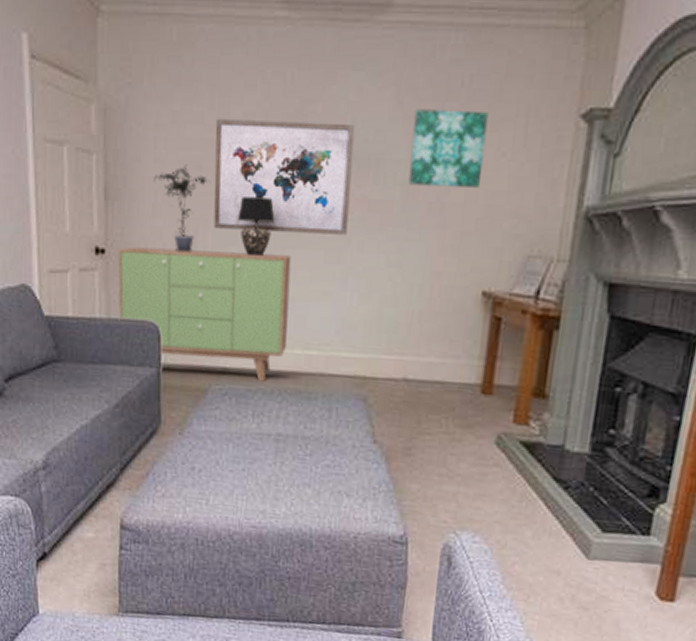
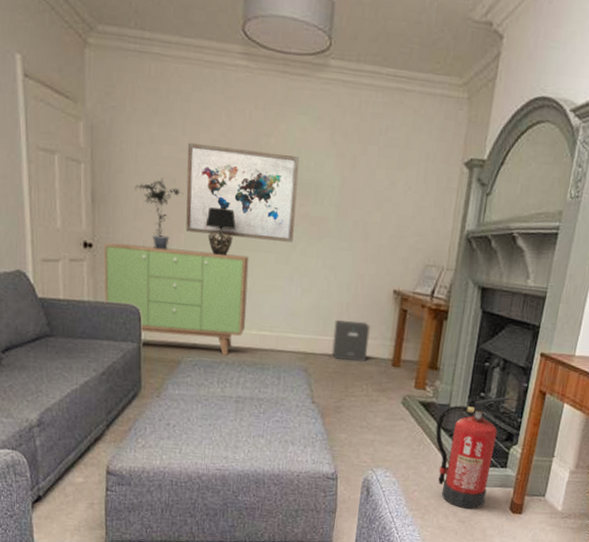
speaker: none [399,333,451,389] -> present [332,320,370,362]
wall art: present [408,109,489,188] -> none [340,148,399,212]
fire extinguisher: none [543,435,655,593] -> present [435,397,511,510]

